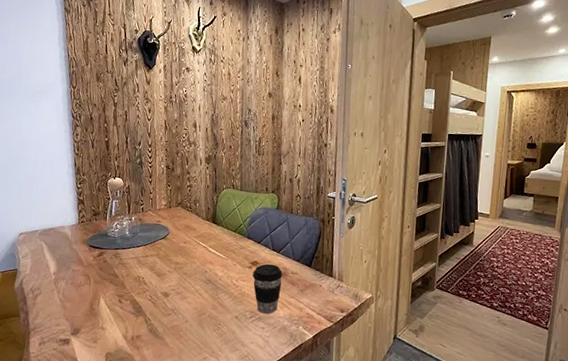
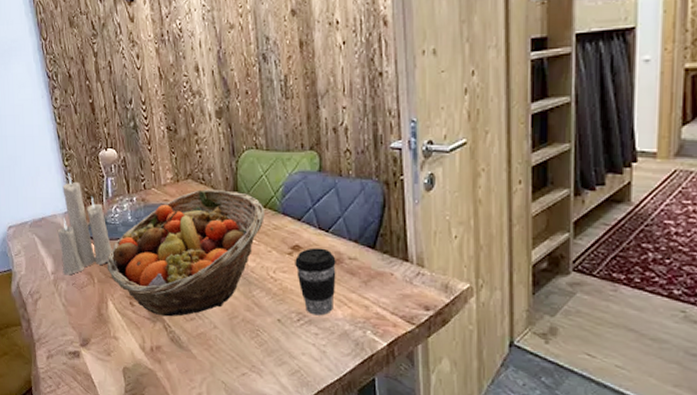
candle: none [63,193,109,276] -> present [57,172,112,276]
fruit basket: none [103,215,234,313] -> present [107,189,265,317]

